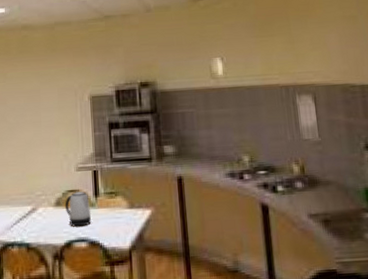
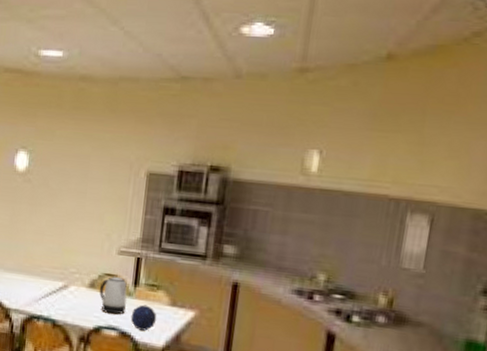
decorative orb: none [96,212,120,237] -> present [130,304,157,331]

